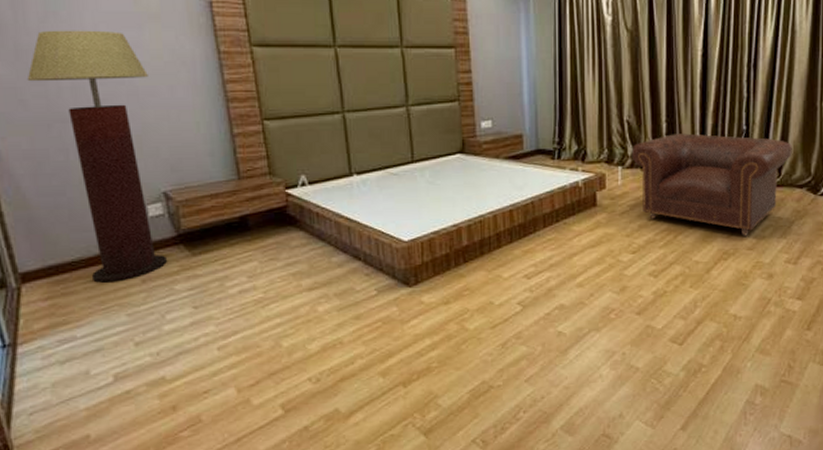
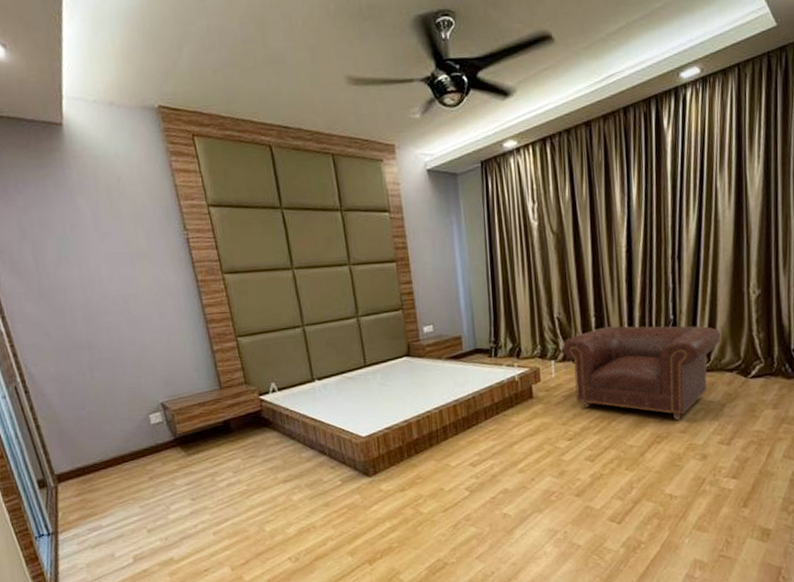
floor lamp: present [27,30,167,283] -> none [49,269,168,481]

